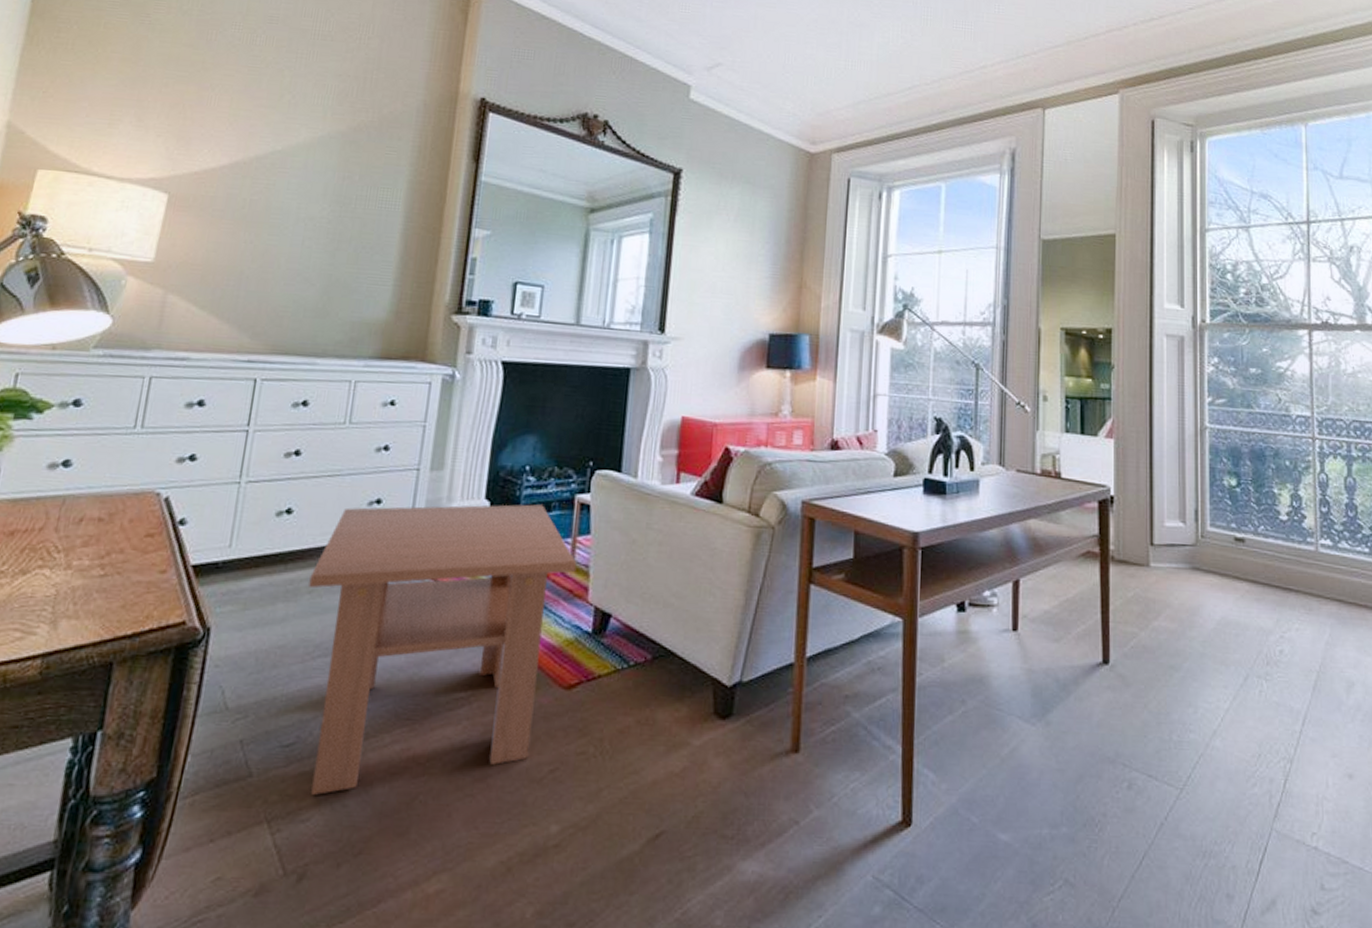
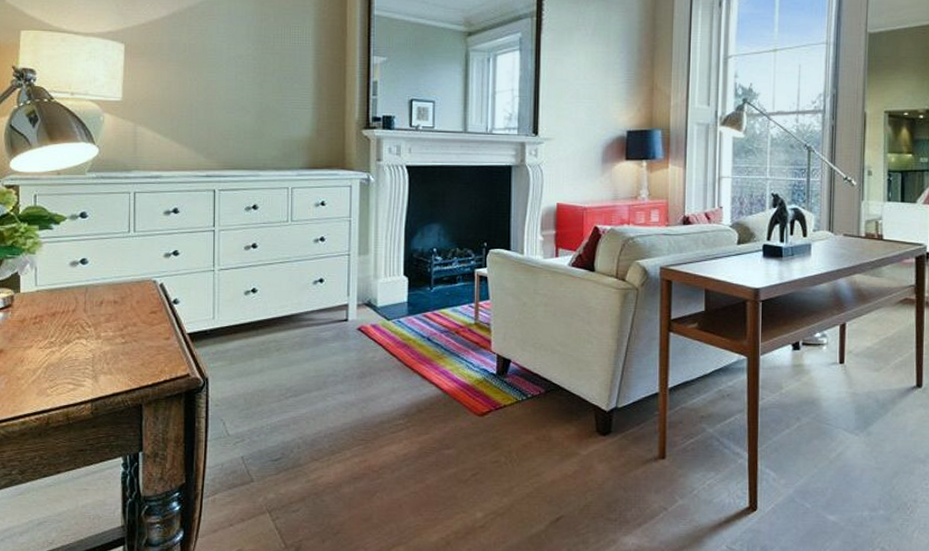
coffee table: present [309,504,577,795] -> none [276,278,480,493]

